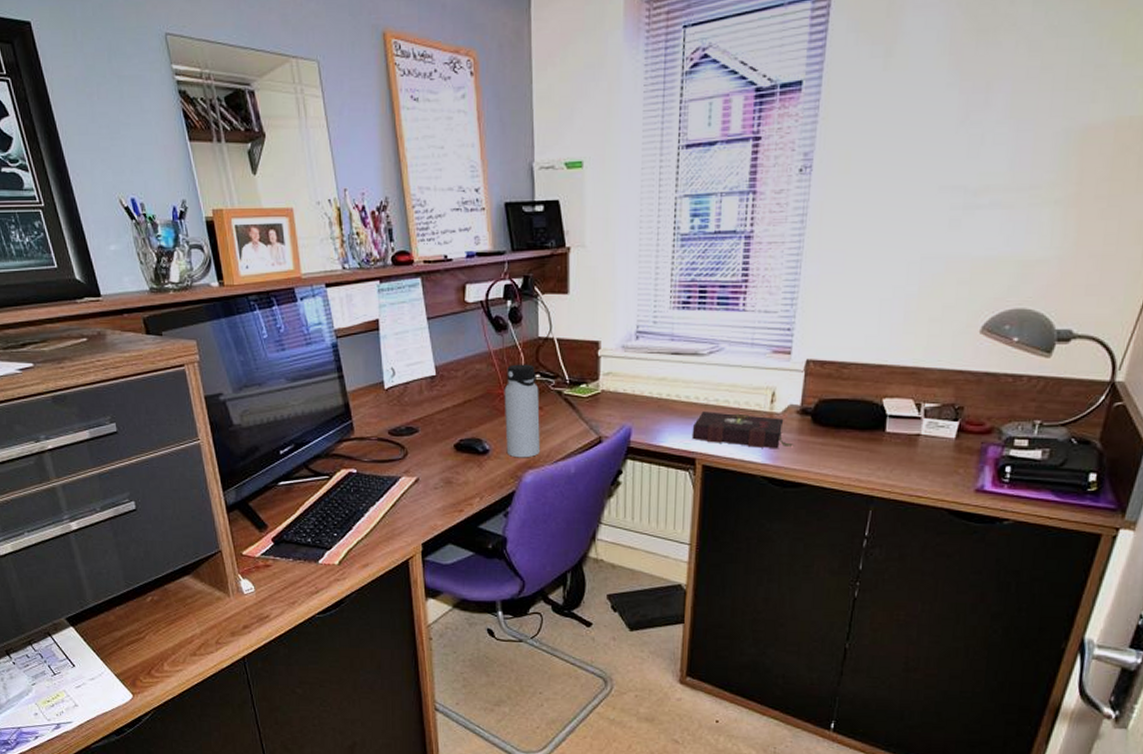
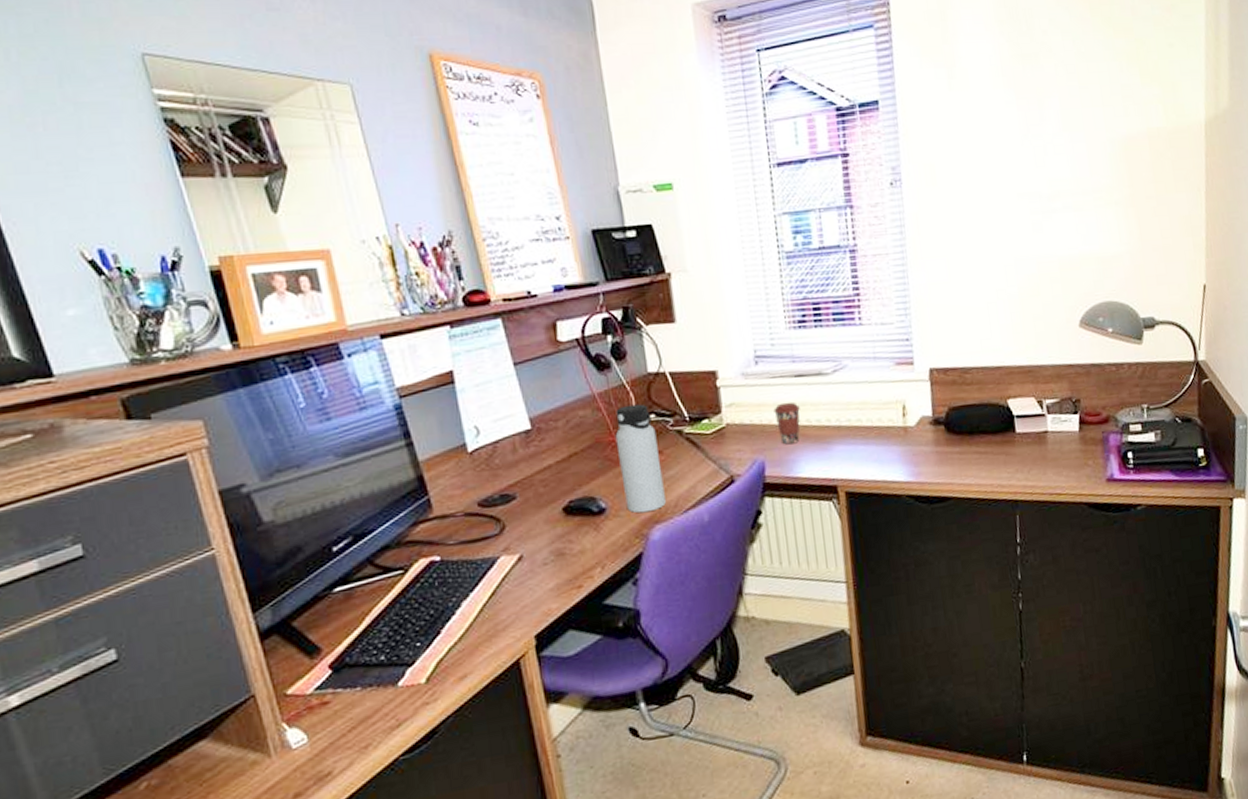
coffee cup: none [647,377,672,416] -> present [773,402,800,445]
book: present [691,411,796,449] -> none [828,431,935,467]

